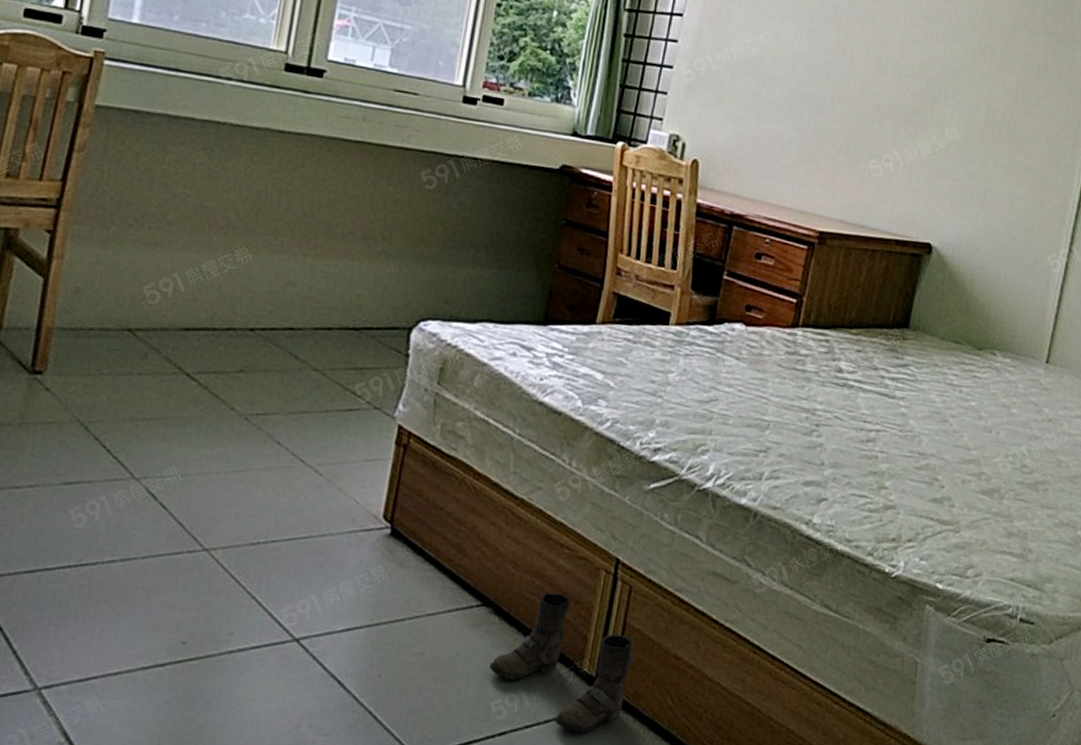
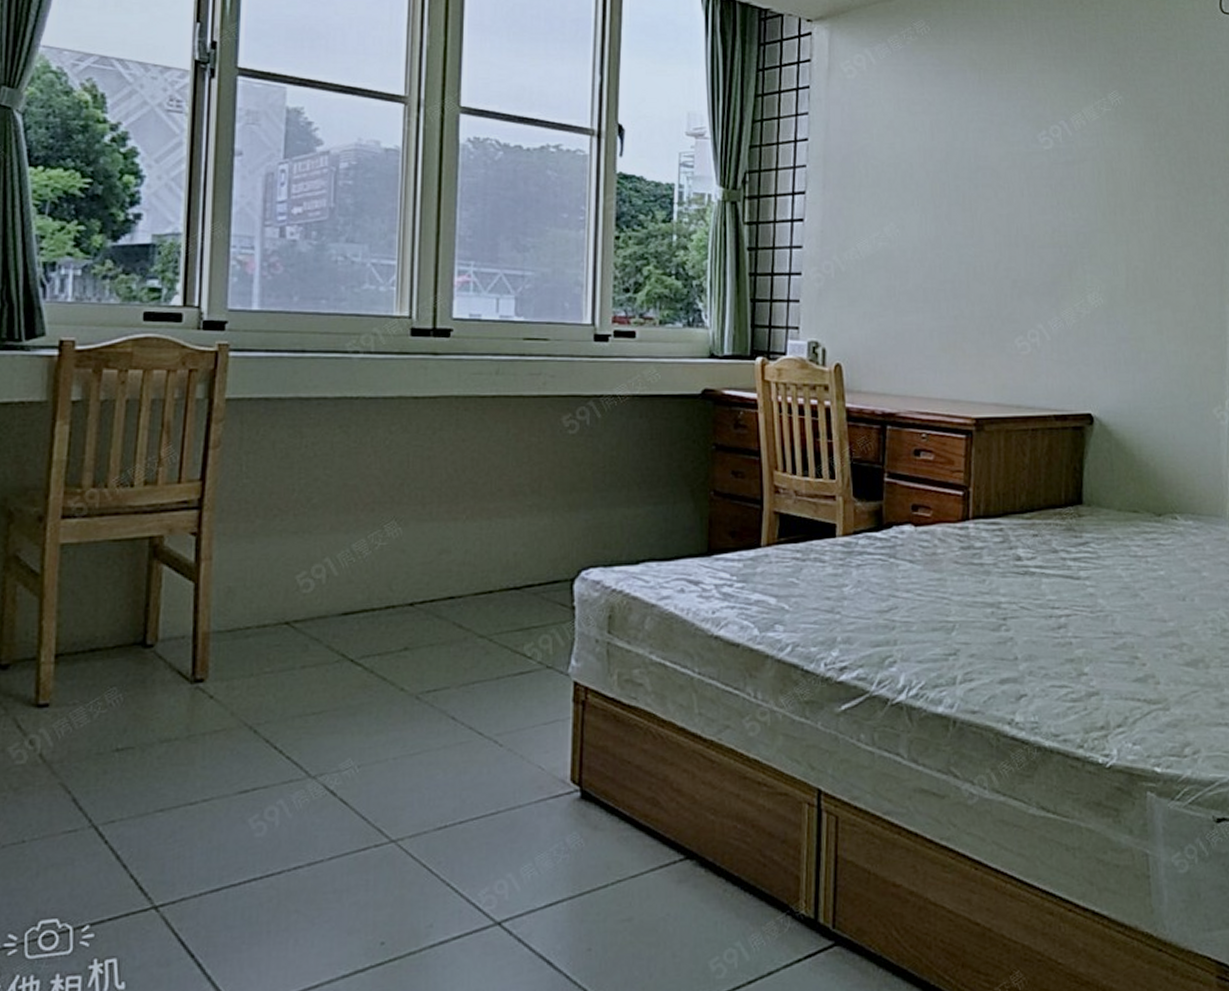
boots: present [489,591,634,733] -> none [702,834,851,981]

